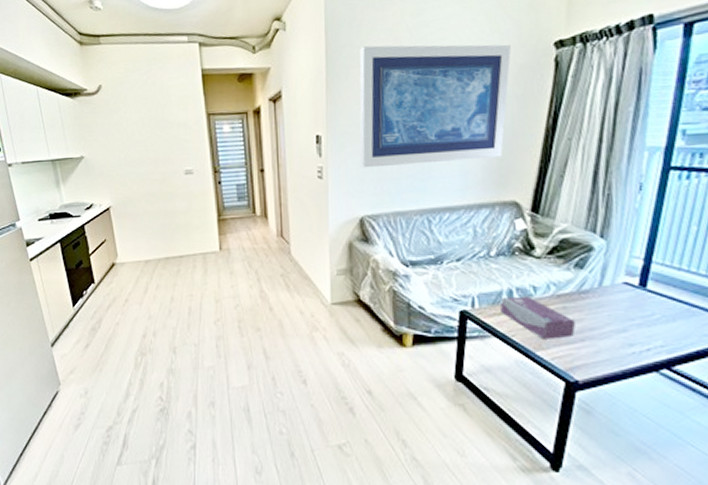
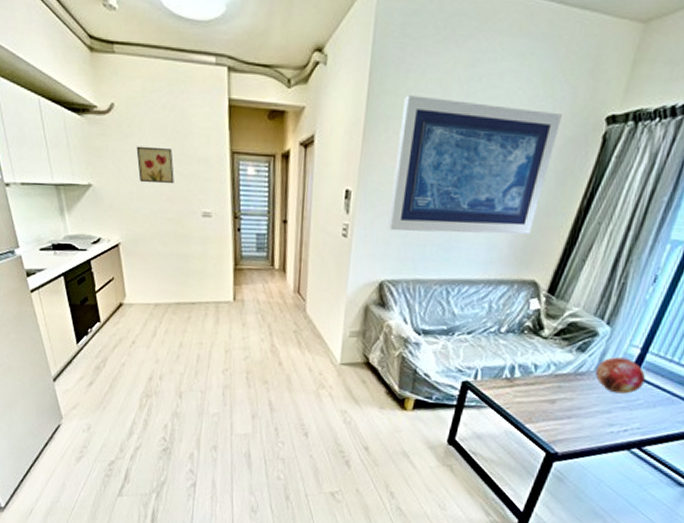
wall art: none [122,117,157,150] -> present [136,146,174,184]
tissue box: present [500,296,576,339] -> none [500,372,568,414]
decorative orb: none [599,271,656,309] -> present [595,357,645,394]

